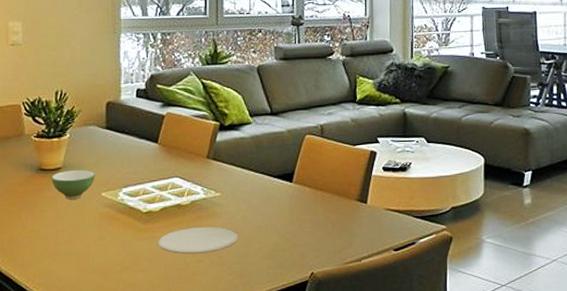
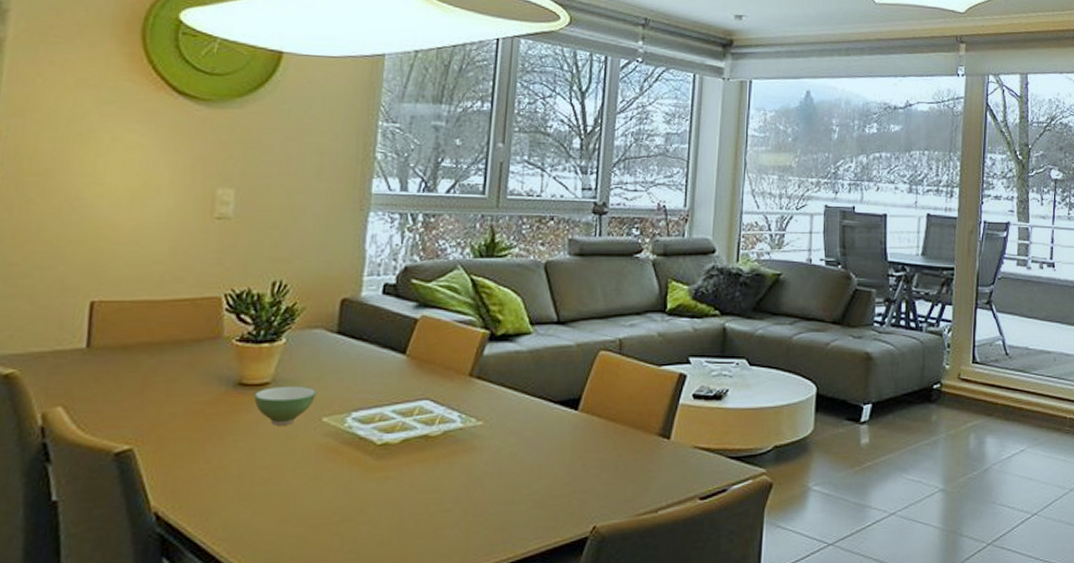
plate: present [158,226,238,255] -> none [393,464,502,501]

